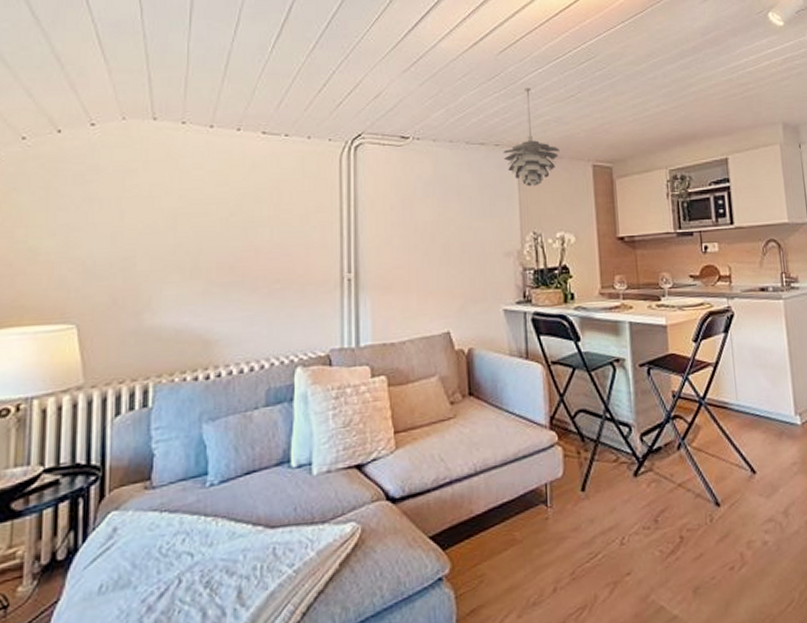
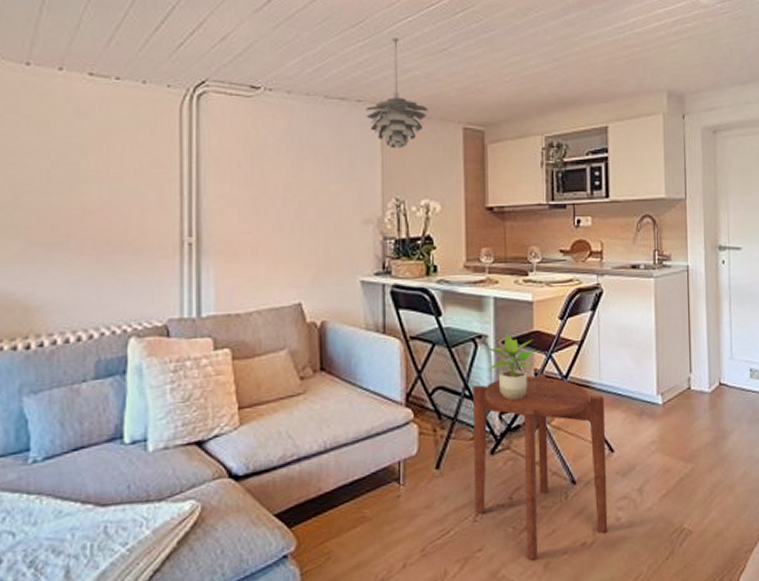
side table: none [614,395,756,585] -> present [473,373,608,561]
potted plant: none [622,356,671,422] -> present [484,333,534,401]

